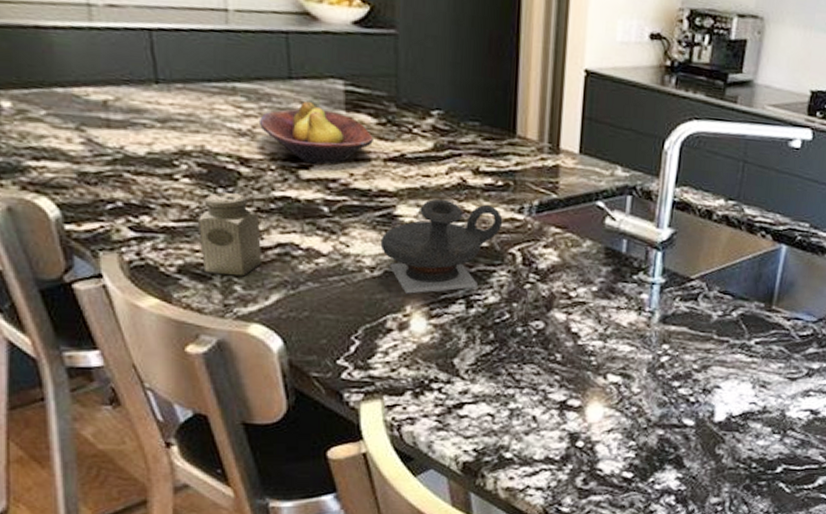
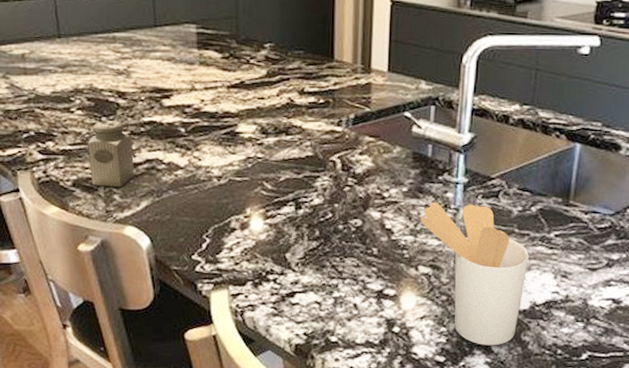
fruit bowl: present [258,102,375,165] -> none [132,44,220,94]
teapot: present [380,198,503,294] -> none [225,117,325,198]
utensil holder: none [610,303,728,460] -> present [420,201,529,346]

